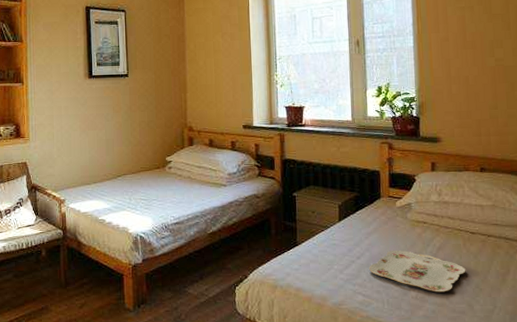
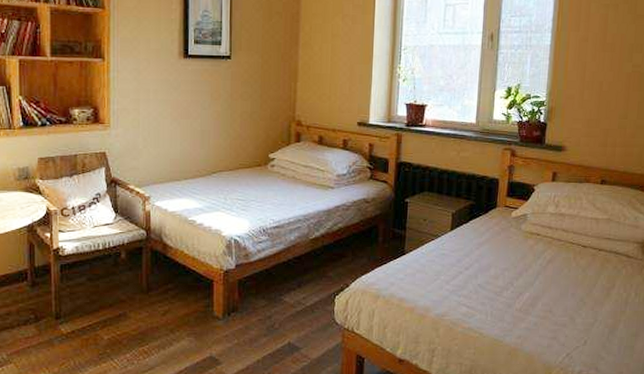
serving tray: present [369,250,466,292] -> none [476,261,573,305]

